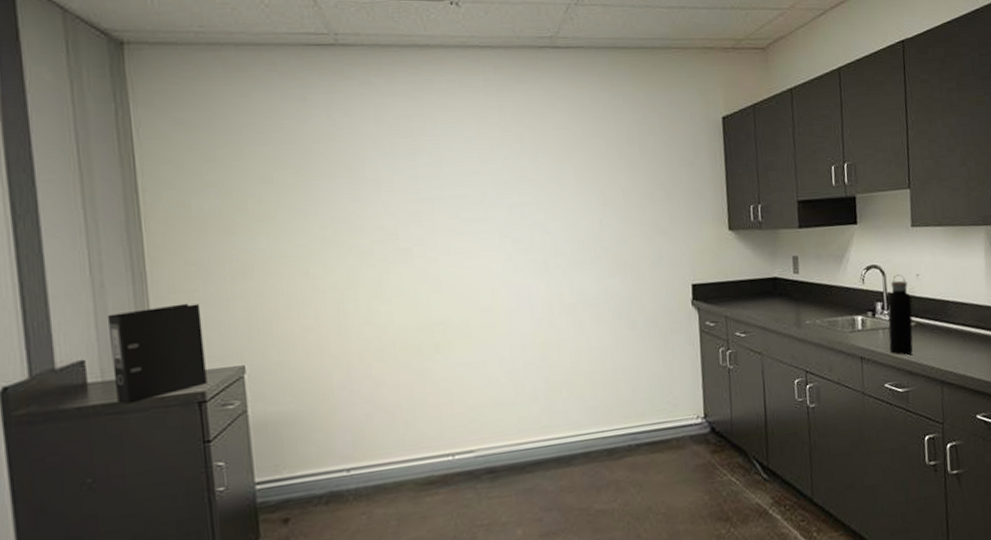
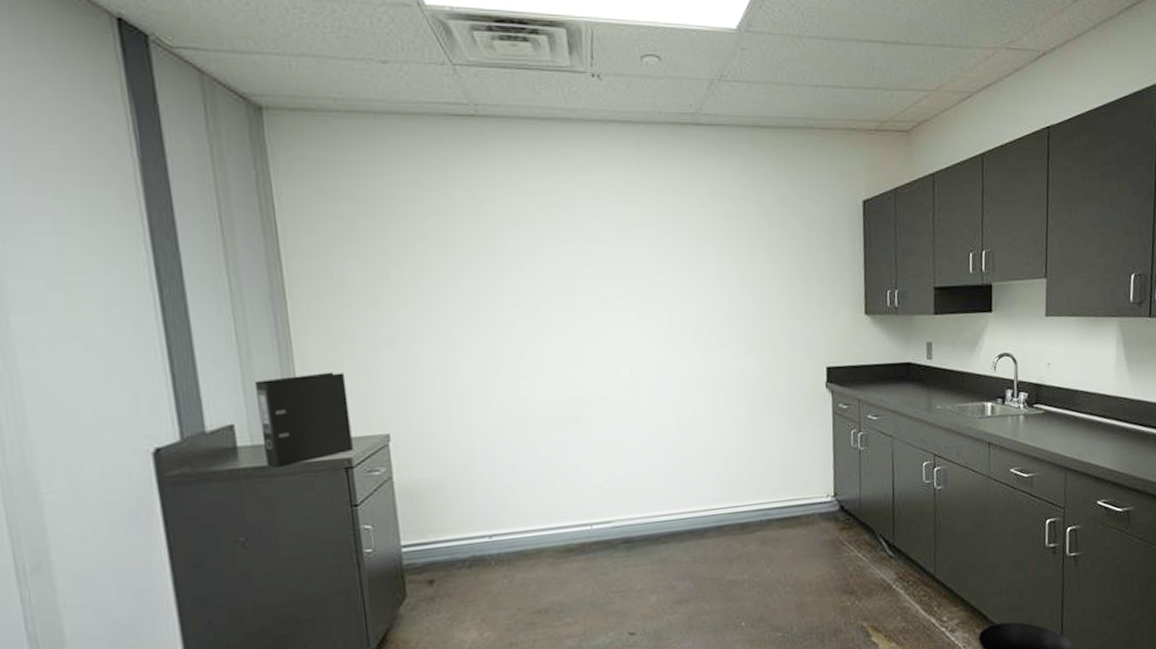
water bottle: present [887,274,914,356] -> none [1016,362,1042,442]

